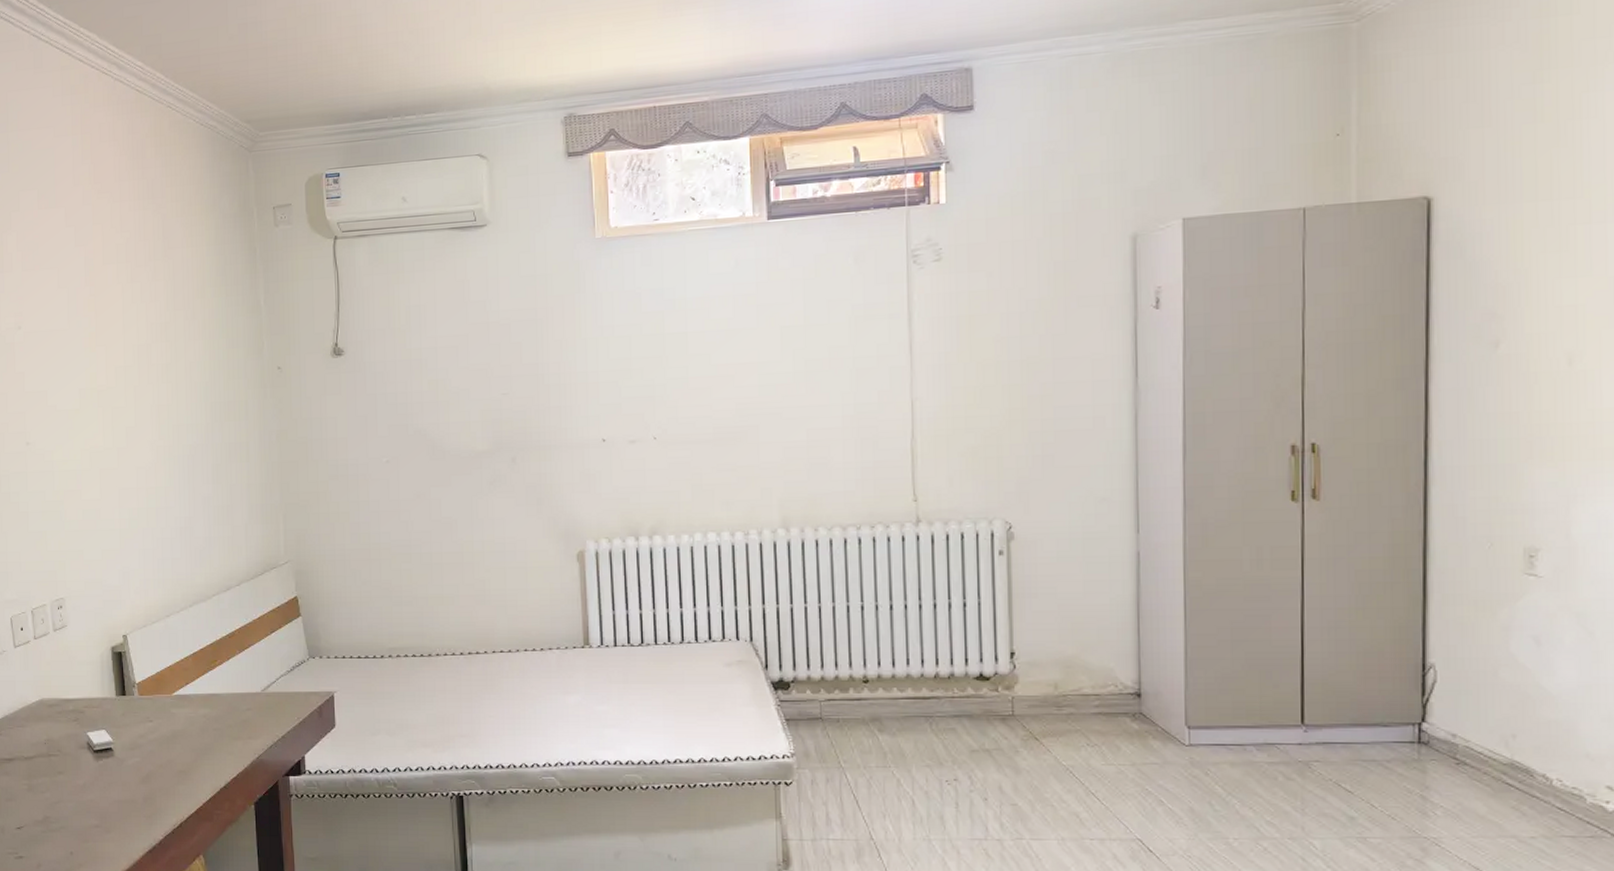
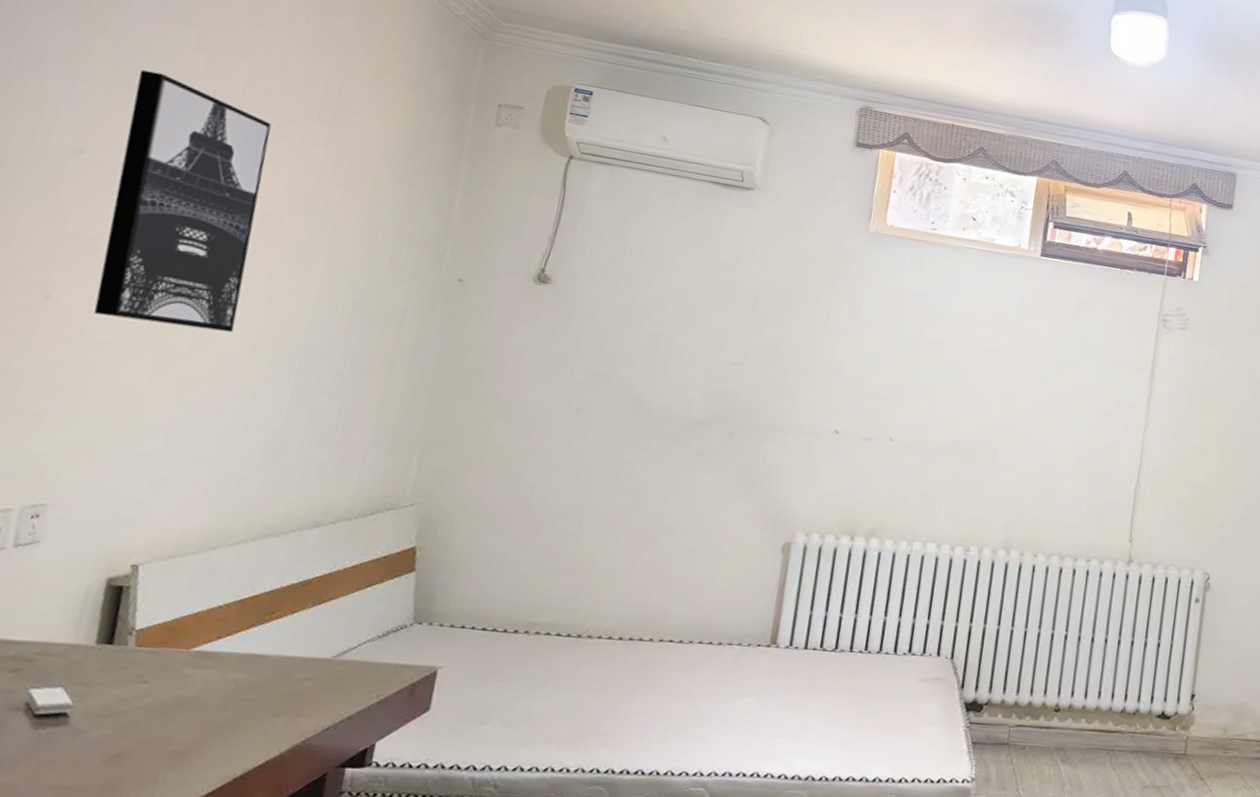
wall art: none [38,251,141,450] -> present [93,69,272,333]

